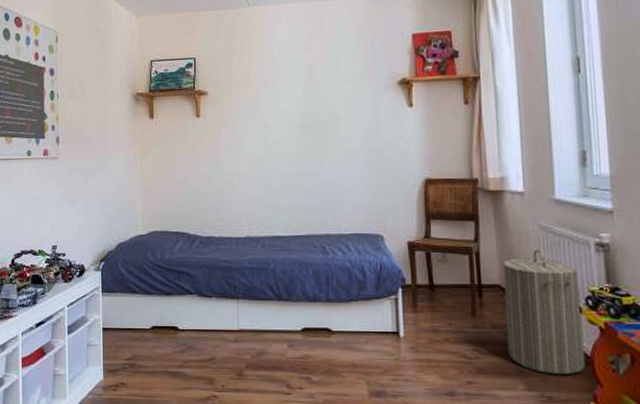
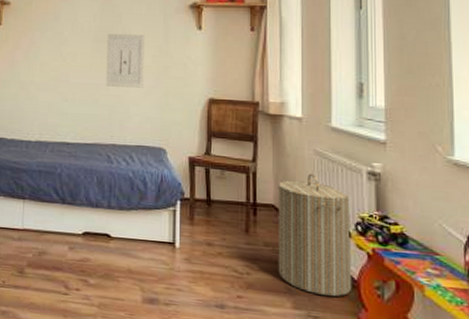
wall art: none [313,116,355,174] -> present [106,33,145,88]

